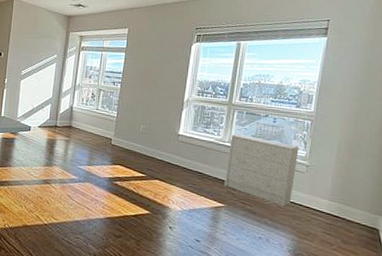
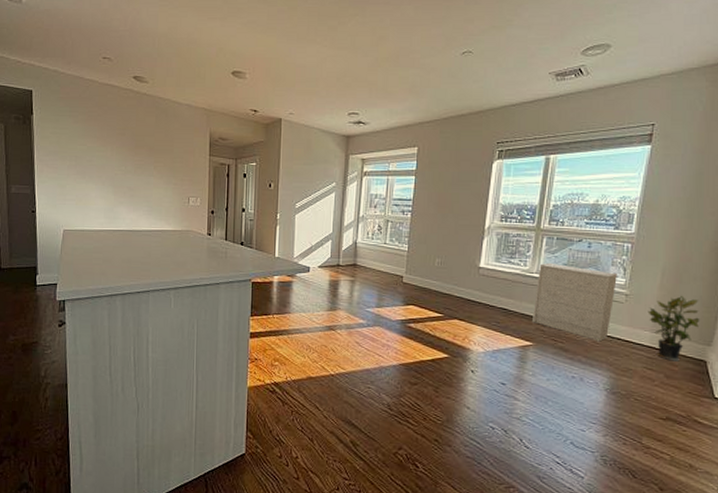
potted plant: none [326,169,372,228] -> present [647,296,700,362]

